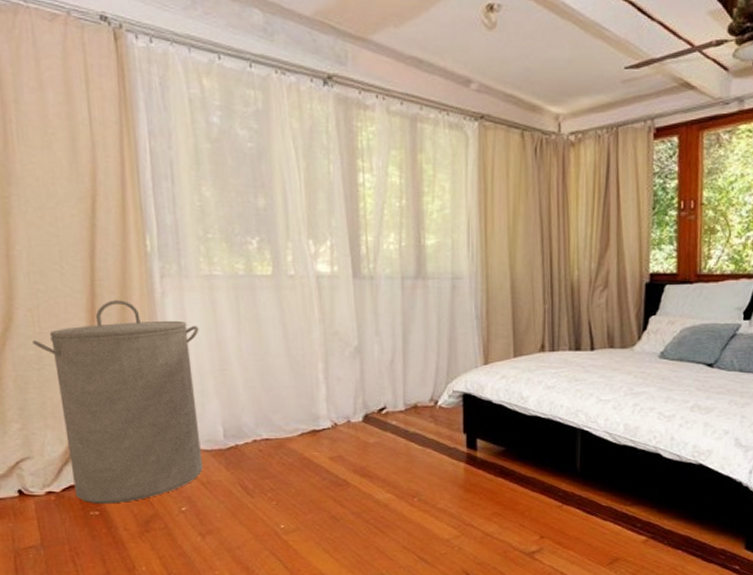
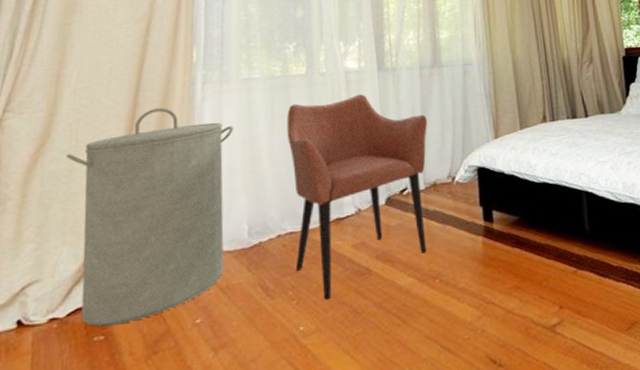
armchair: none [254,303,409,505] -> present [287,94,427,301]

